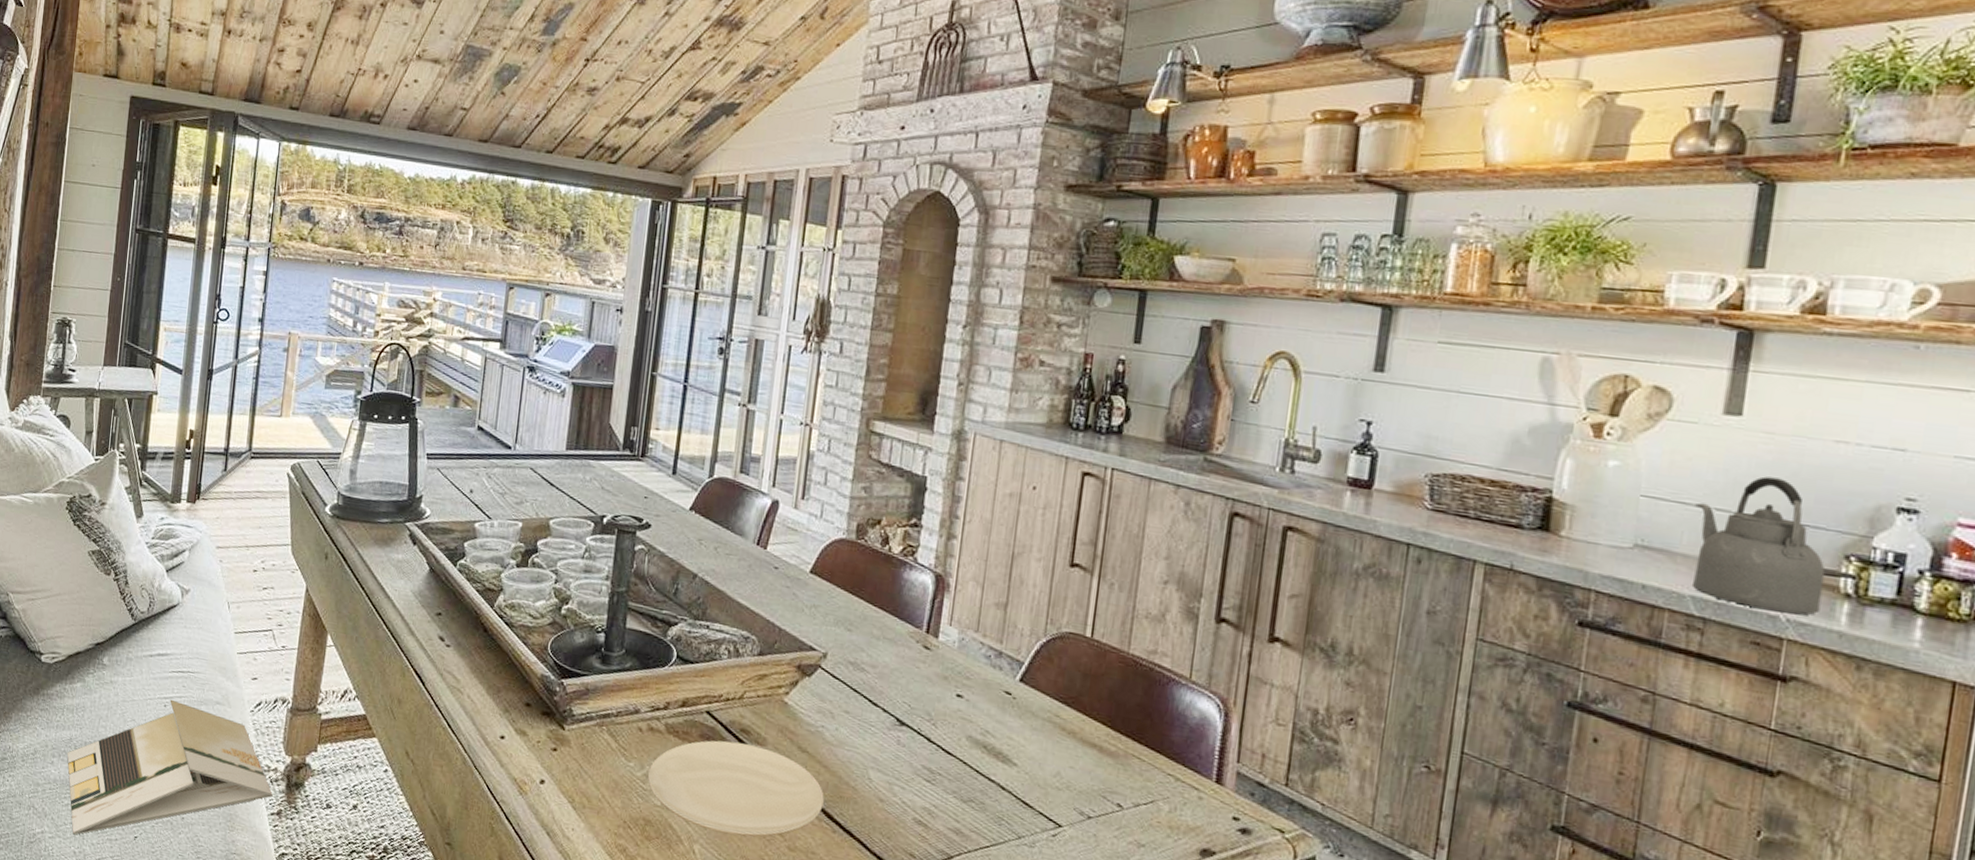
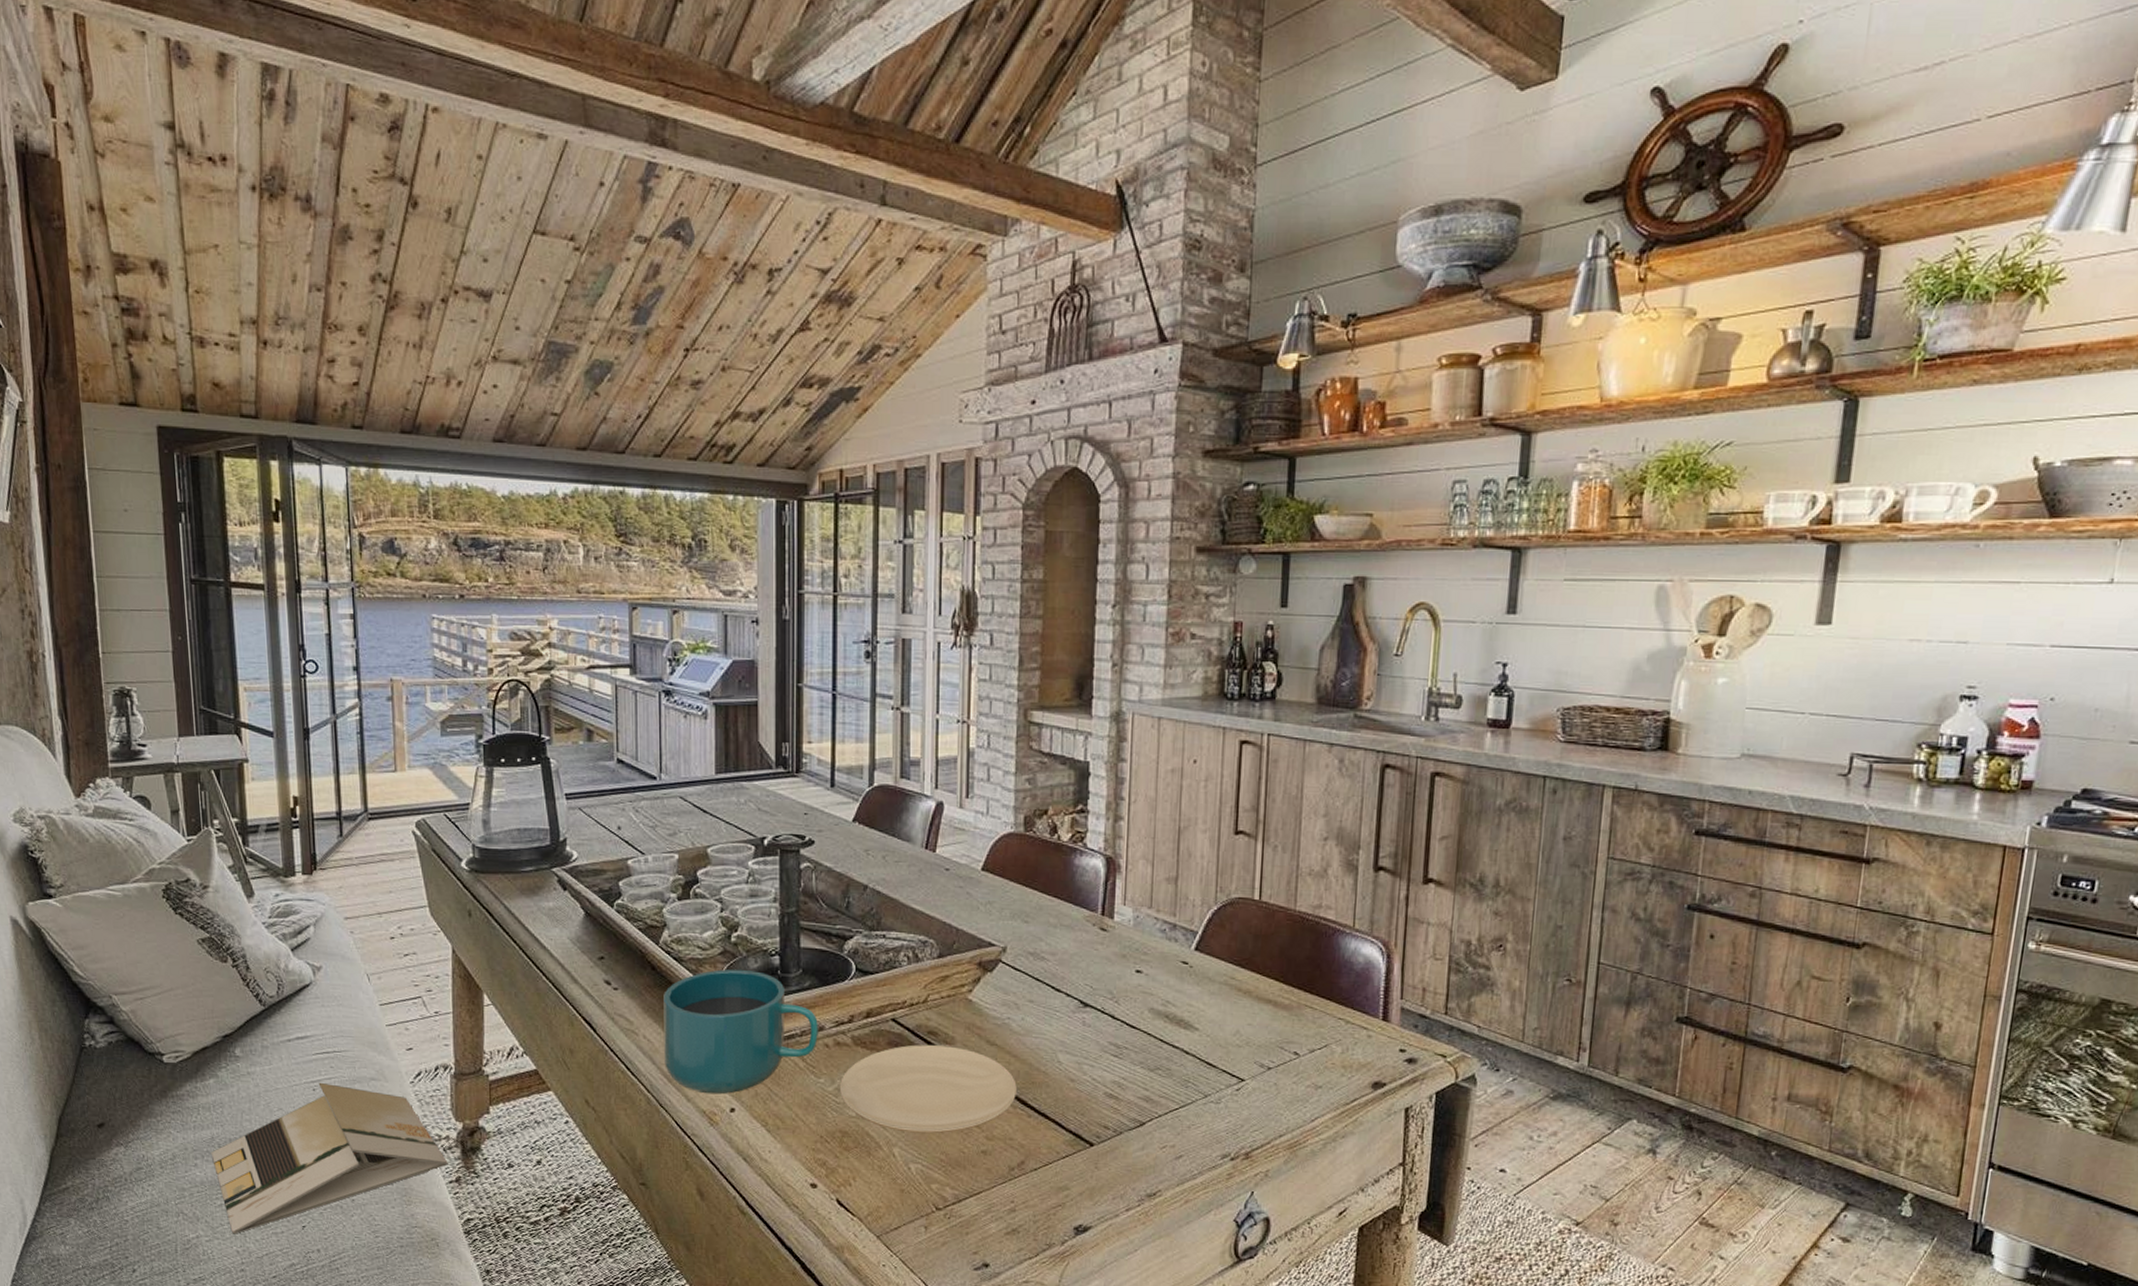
cup: none [484,639,635,765] -> present [663,969,818,1095]
kettle: present [1693,476,1826,615] -> none [1791,679,1902,802]

